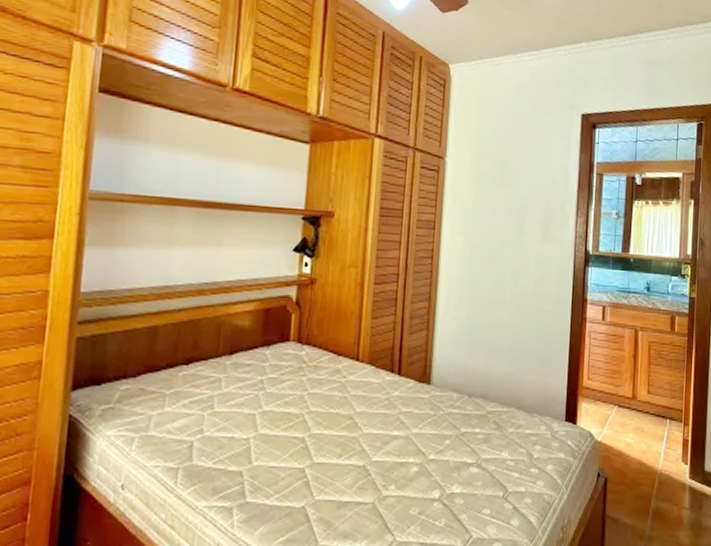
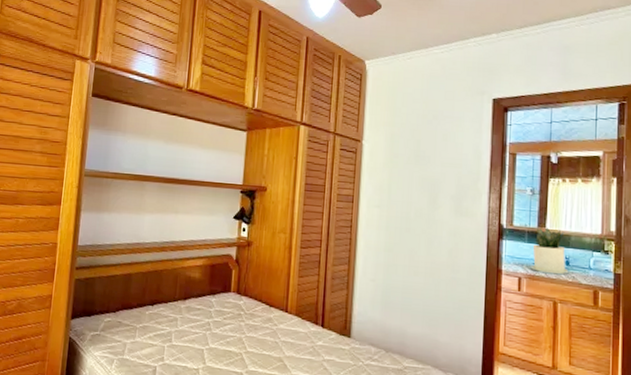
planter: none [614,252,650,301] -> present [530,227,569,275]

